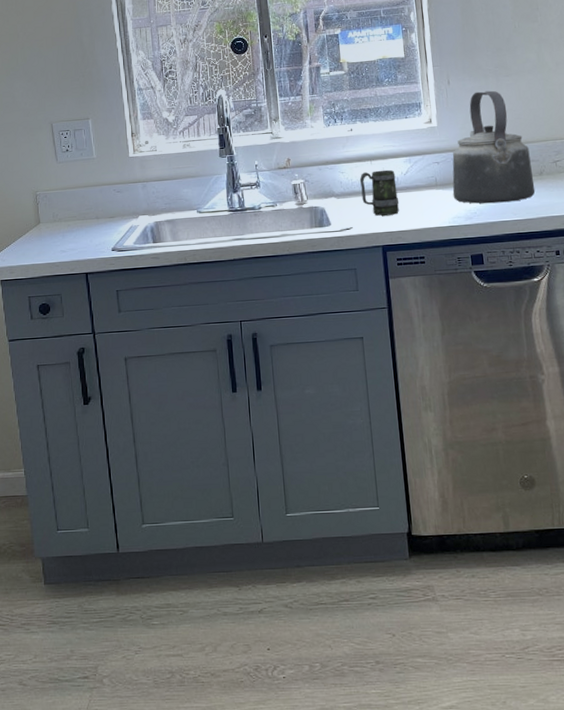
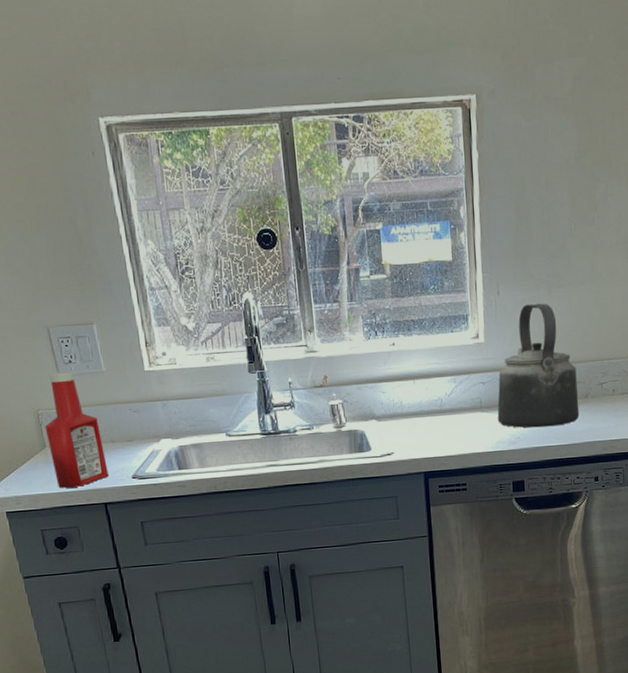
ketchup bottle: none [41,159,91,259] -> present [44,372,109,488]
mug: present [359,169,400,216] -> none [401,390,443,440]

